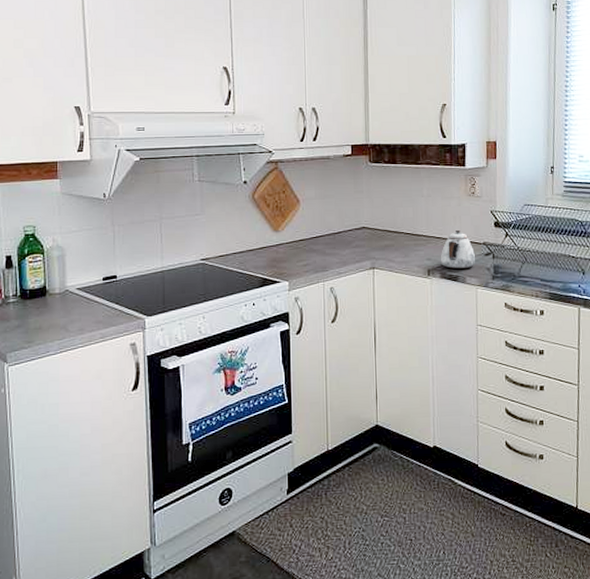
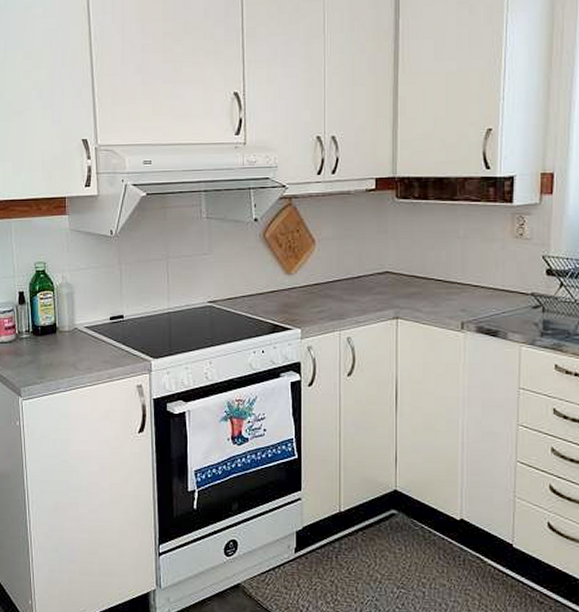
teapot: present [440,230,476,269] -> none [477,278,521,322]

